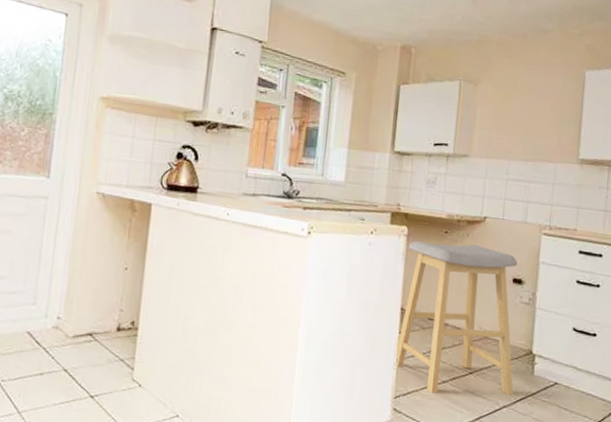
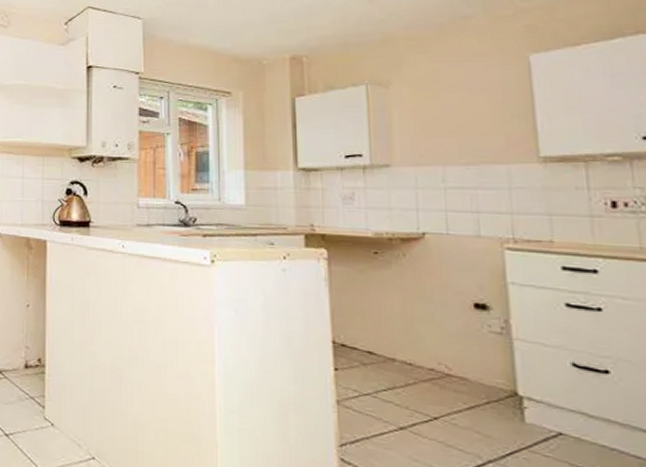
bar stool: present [394,241,518,396] -> none [331,264,500,448]

